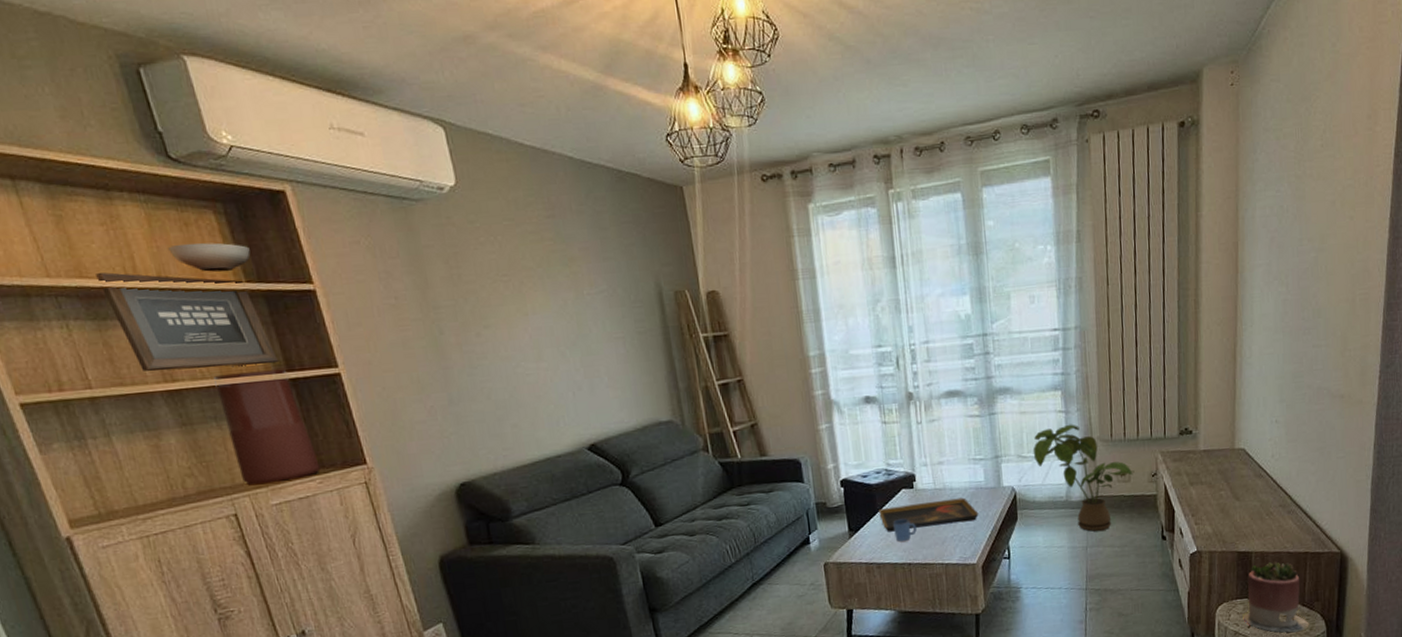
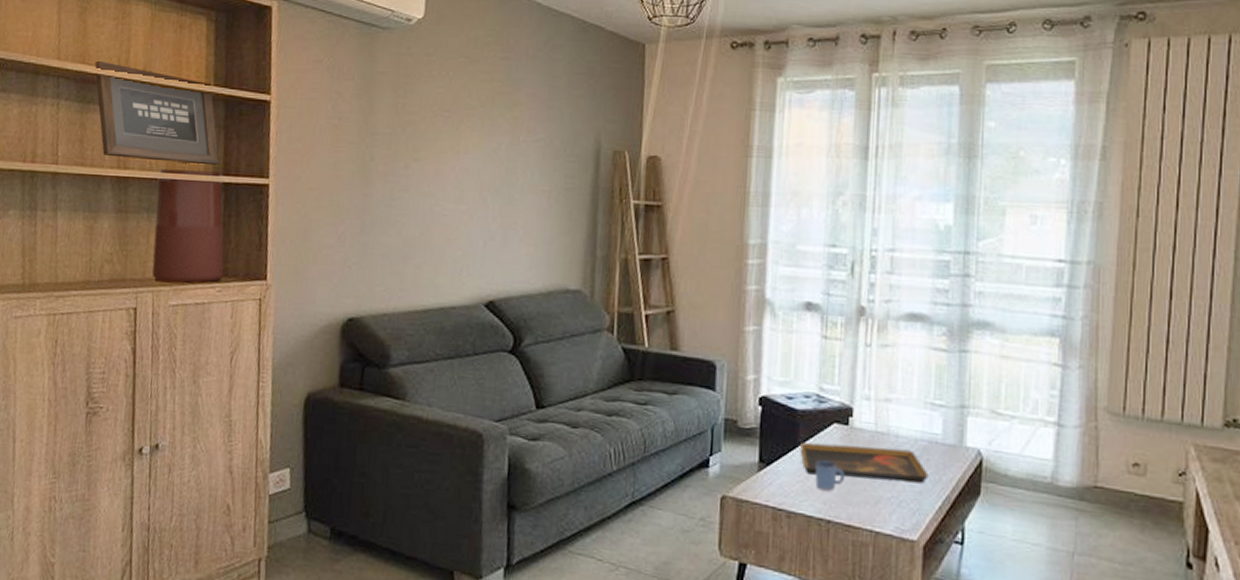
bowl: present [167,242,251,273] -> none [159,44,227,74]
house plant: present [1033,424,1135,532] -> none [1012,383,1153,536]

